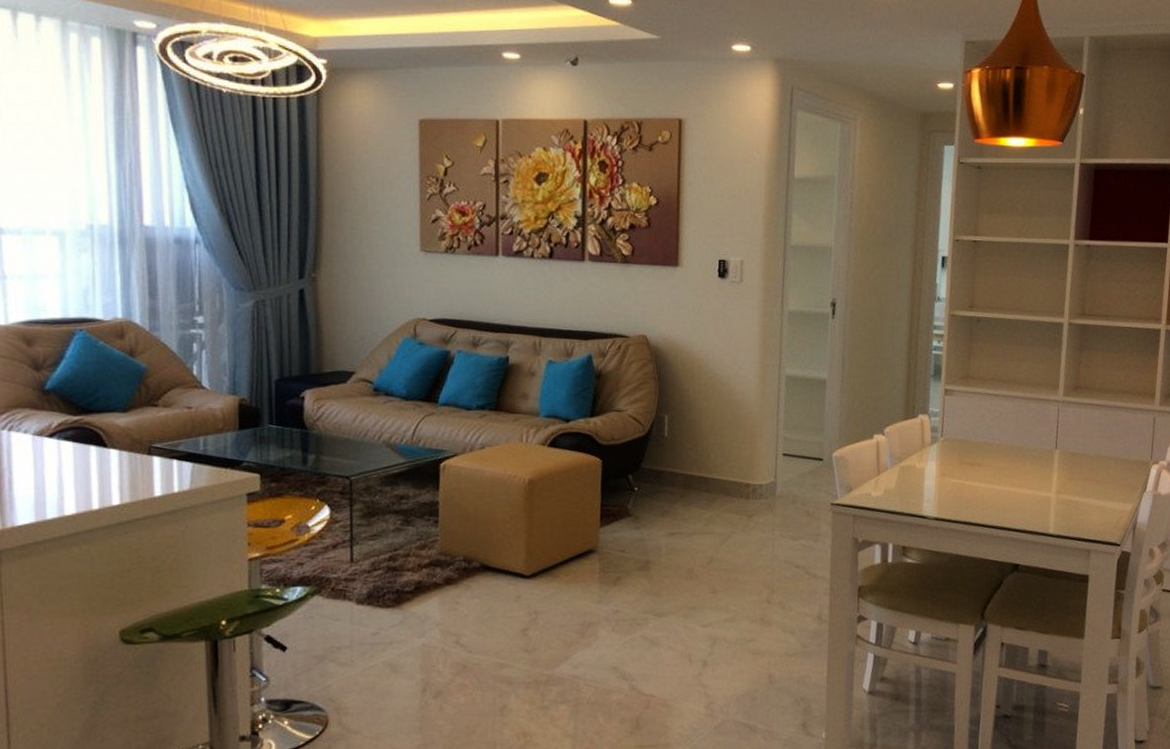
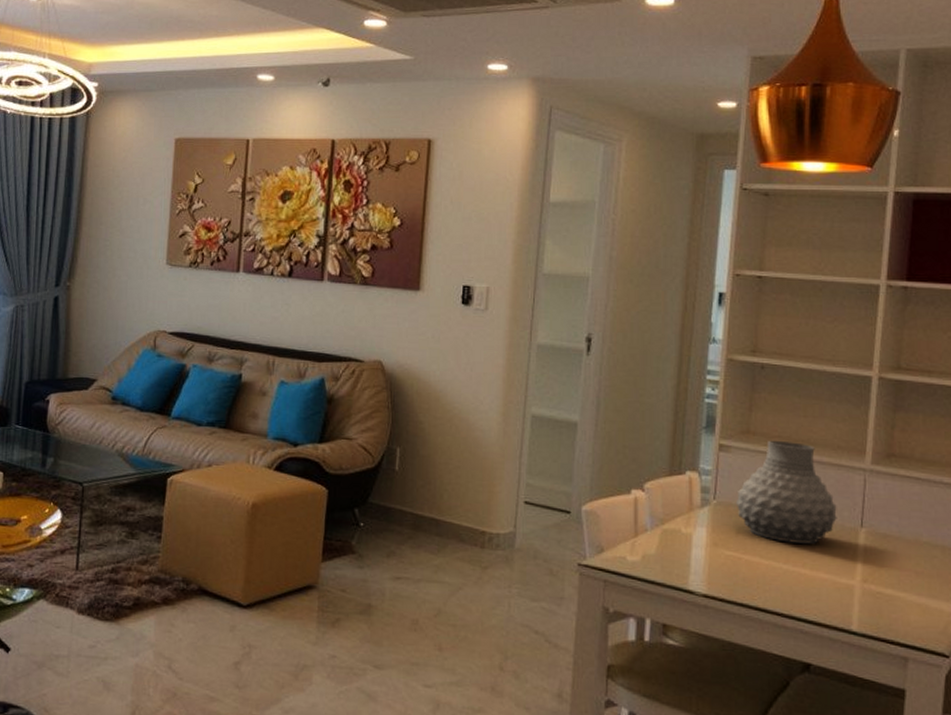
vase: none [958,382,1038,467] -> present [735,440,837,544]

